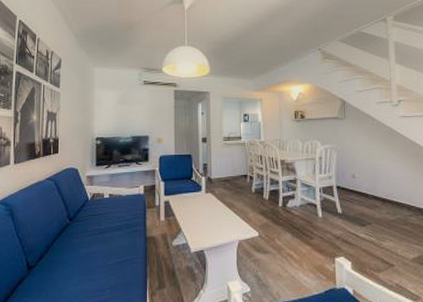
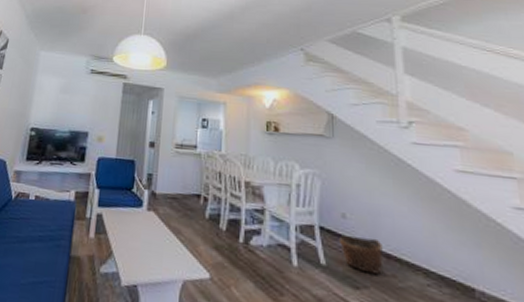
basket: none [350,189,381,214] -> present [338,235,383,275]

